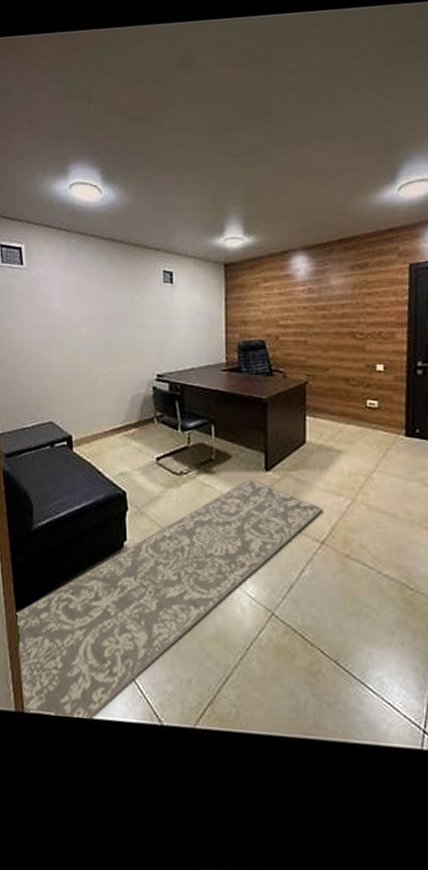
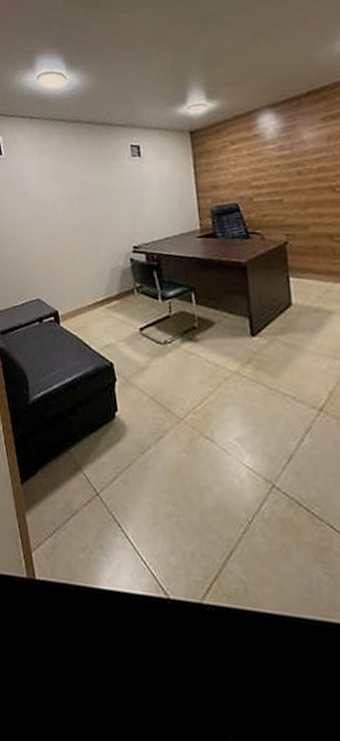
rug: present [14,479,323,722] -> none [19,345,318,592]

